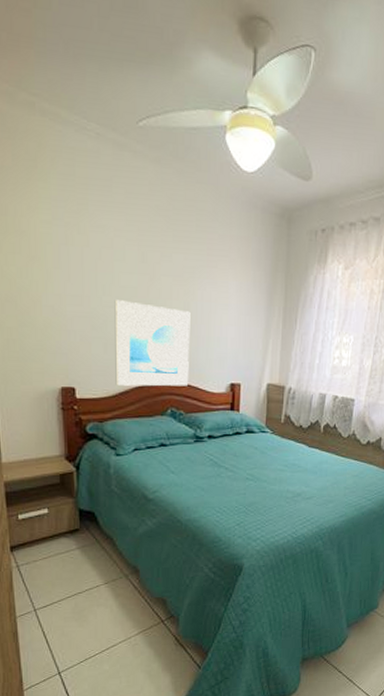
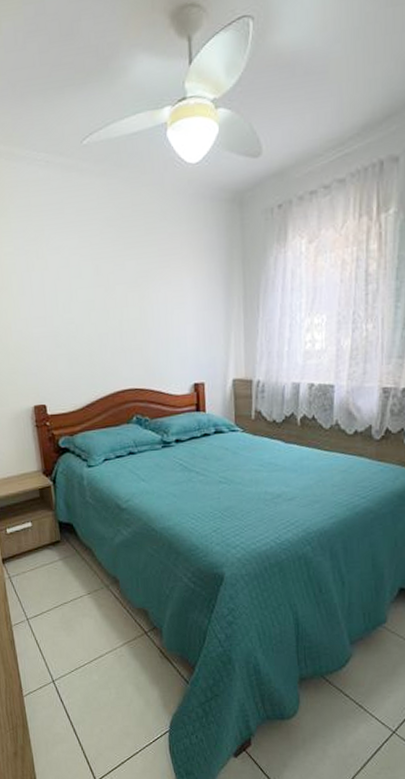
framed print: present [114,300,191,387] -> none [74,315,151,399]

